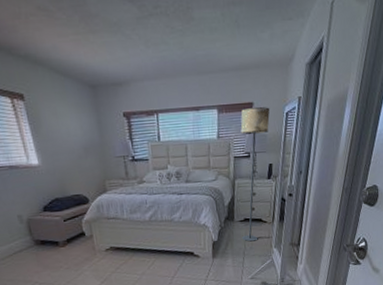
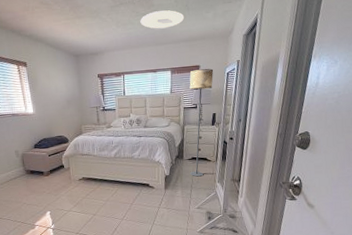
ceiling light: none [176,26,234,52] -> present [140,10,185,29]

